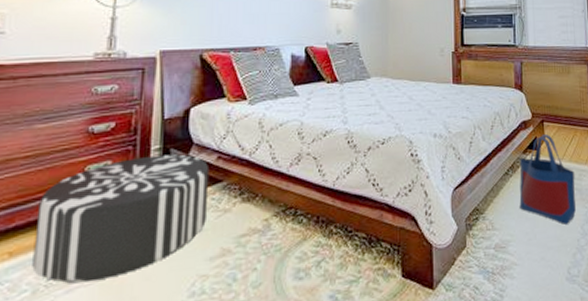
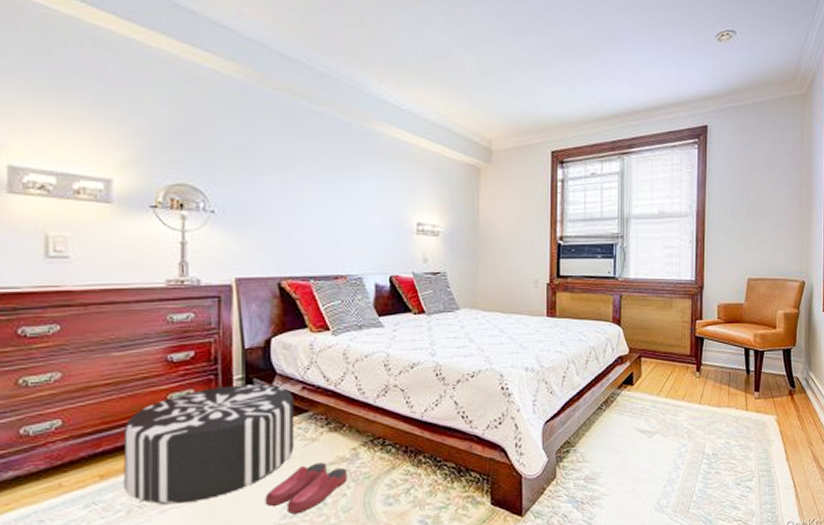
slippers: none [174,234,259,291] -> present [264,462,348,514]
tote bag: present [519,135,576,224] -> none [612,370,670,458]

